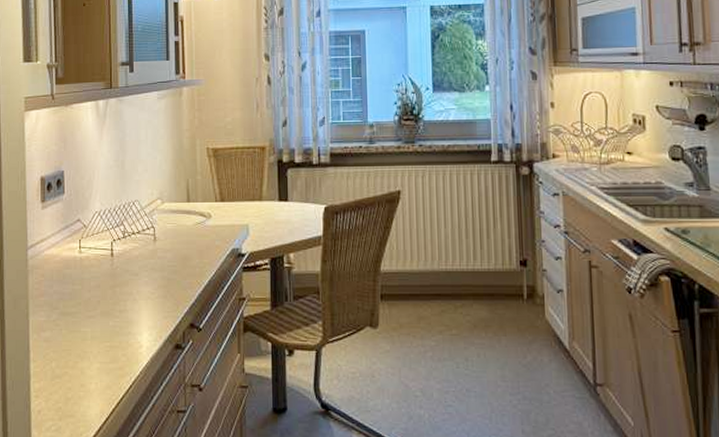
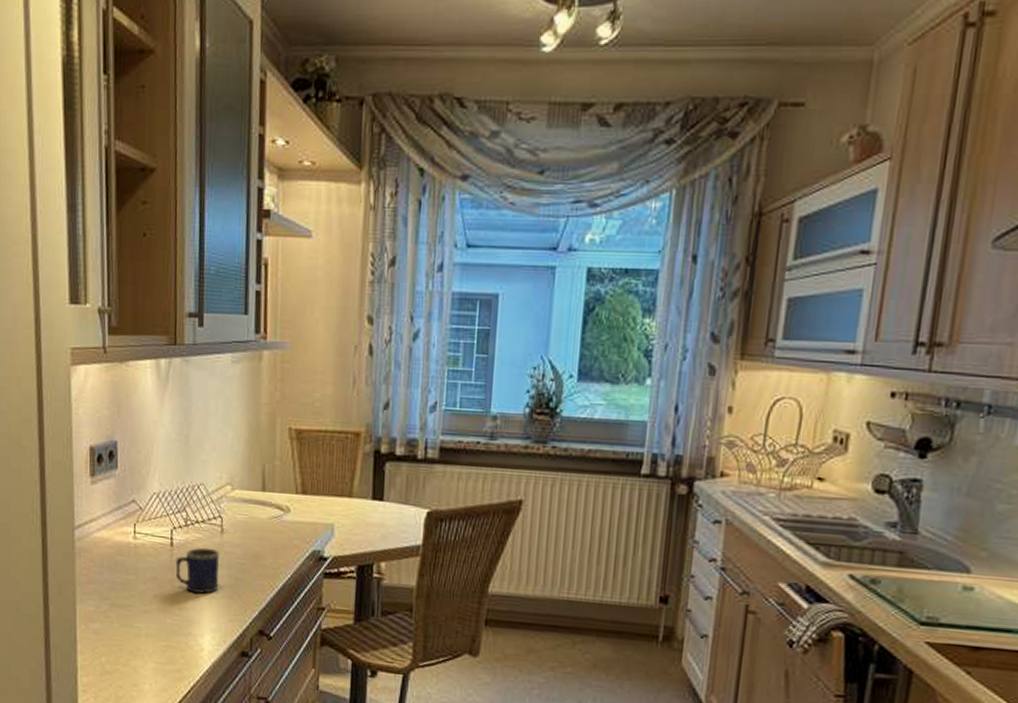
mug: none [116,255,154,295] -> present [175,547,220,594]

